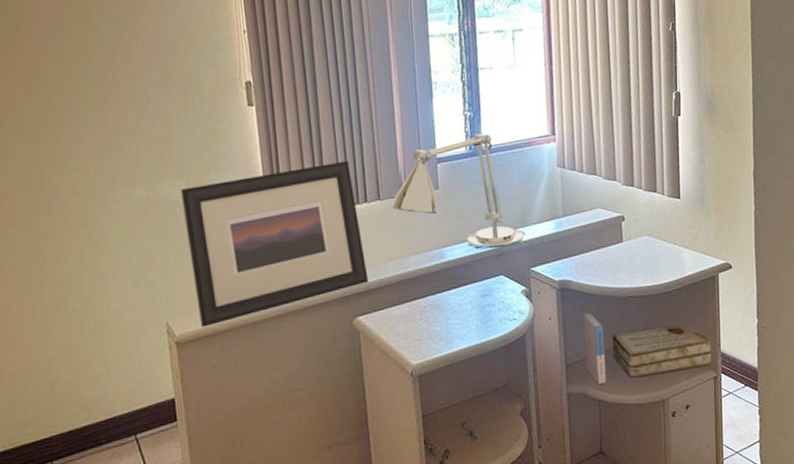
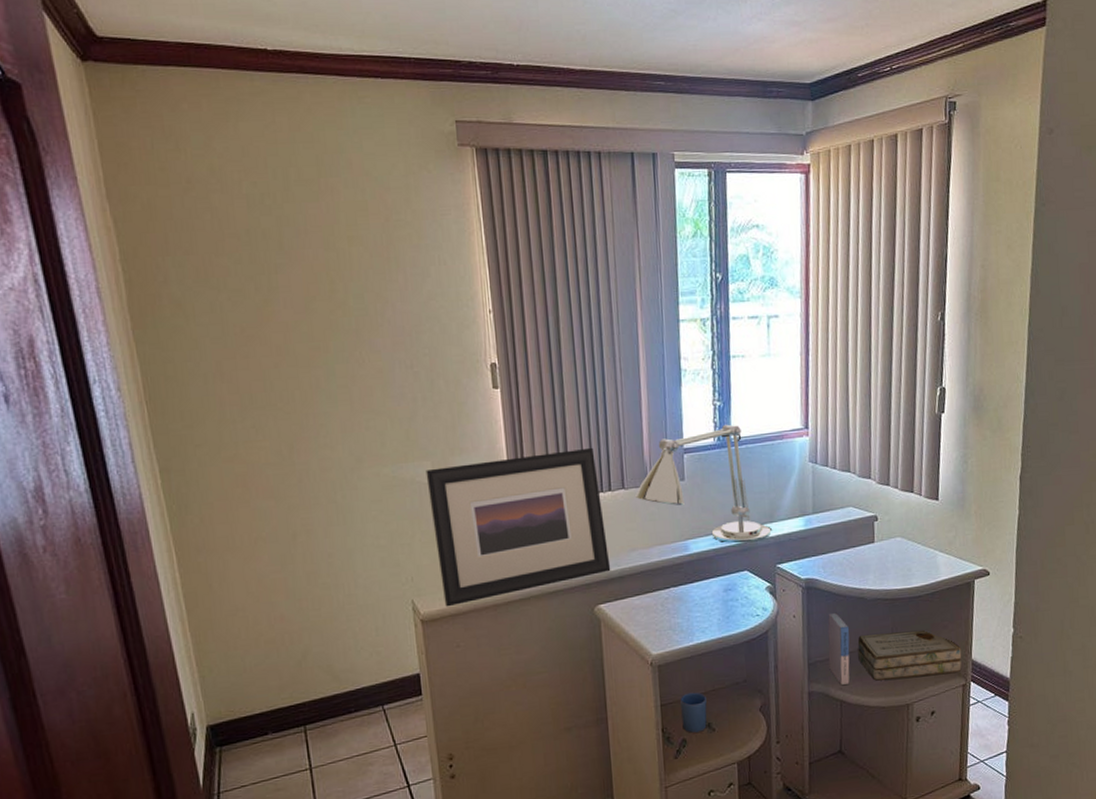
mug: none [442,400,469,444] -> present [680,692,708,734]

